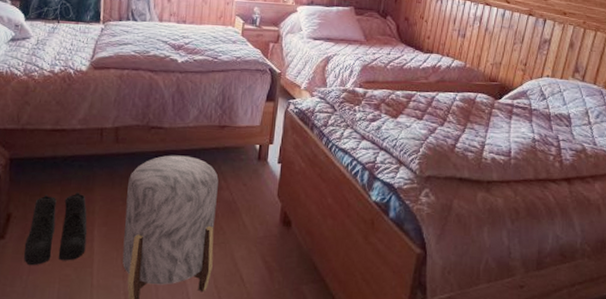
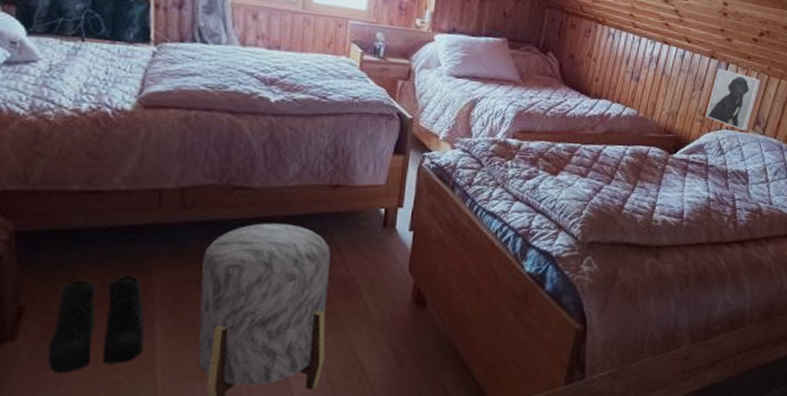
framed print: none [527,24,578,79] -> present [706,68,761,132]

